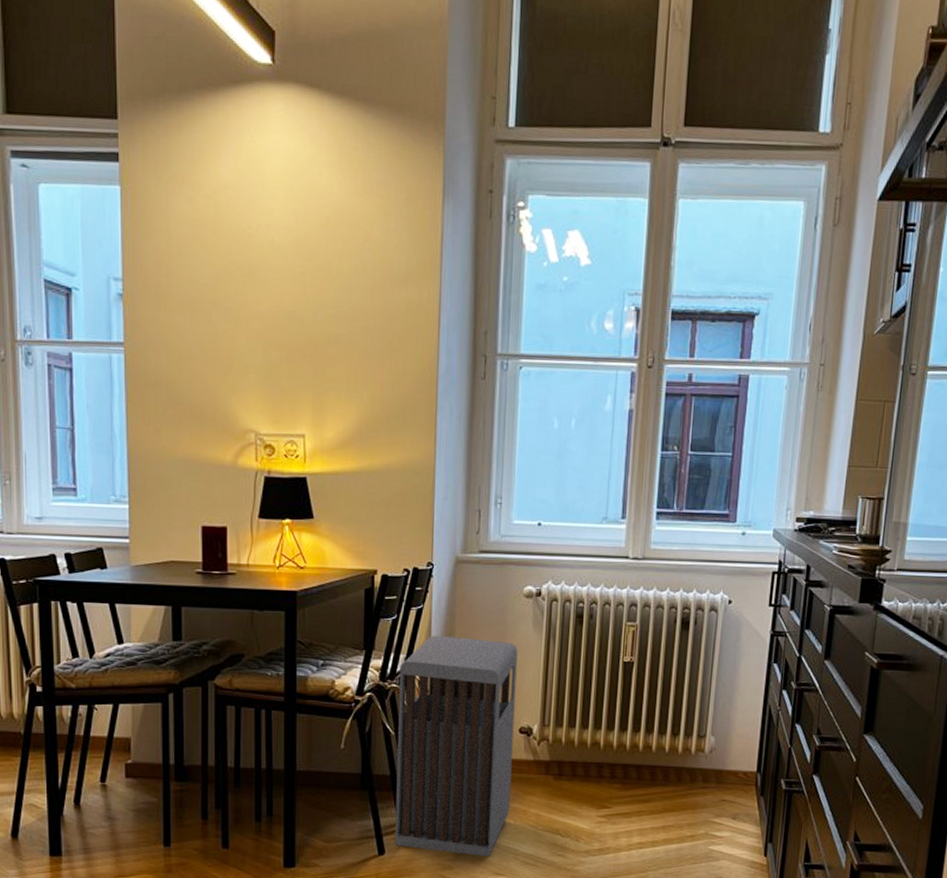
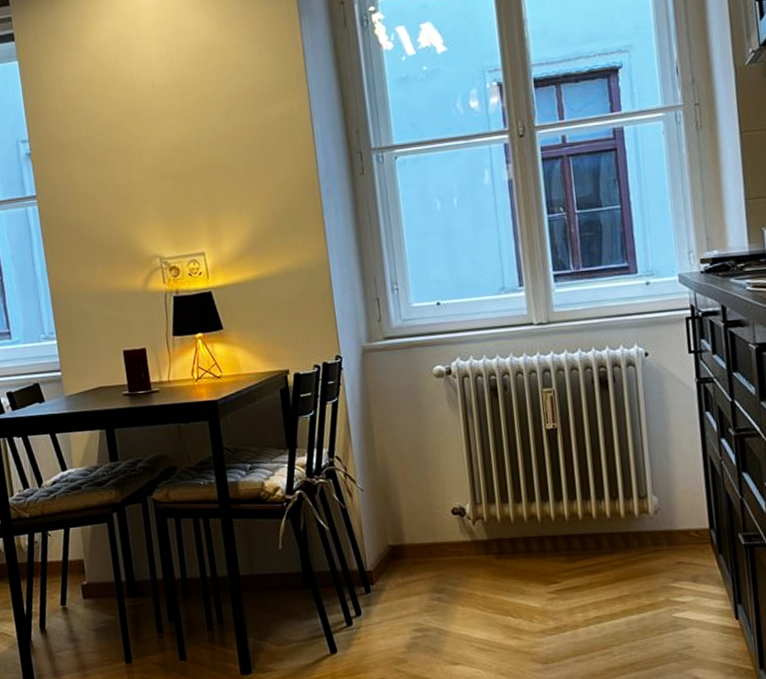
trash bin: present [395,635,518,857] -> none [325,424,456,647]

